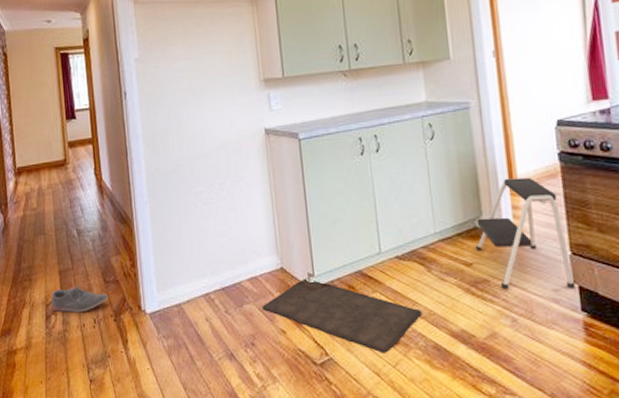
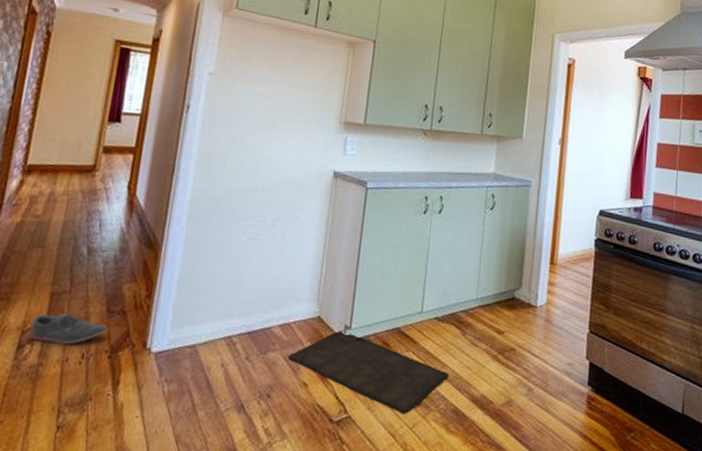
step stool: present [476,177,576,289] -> none [510,255,588,364]

